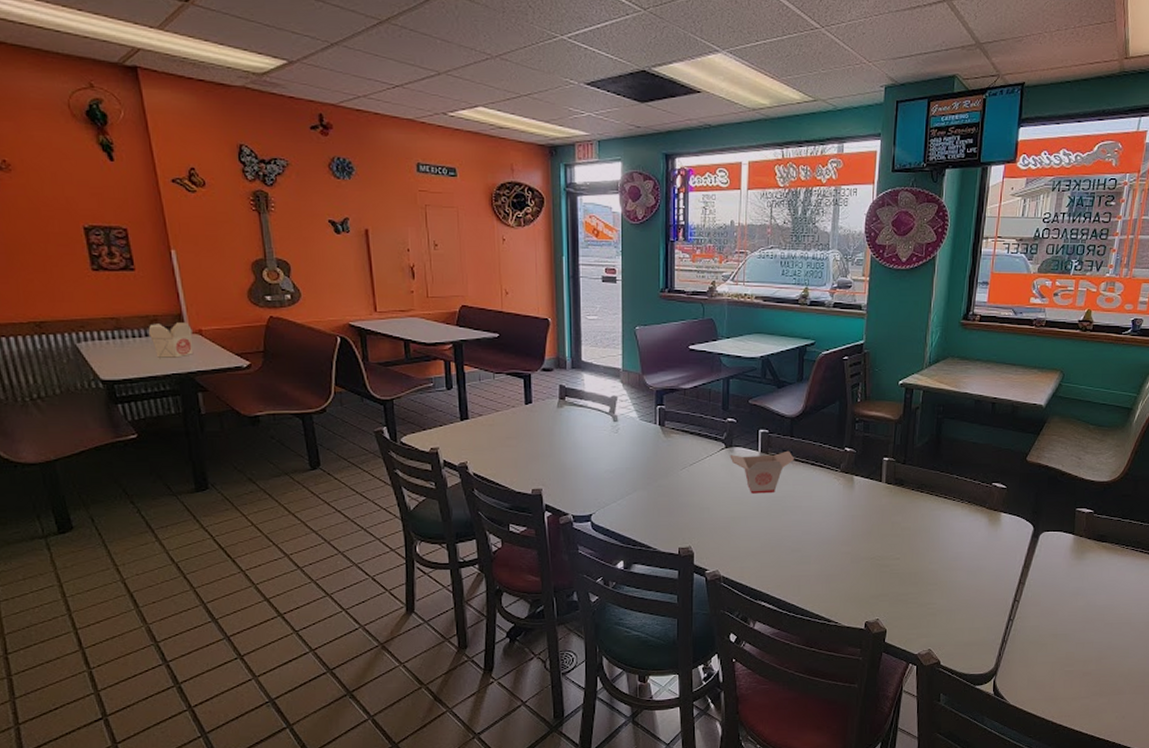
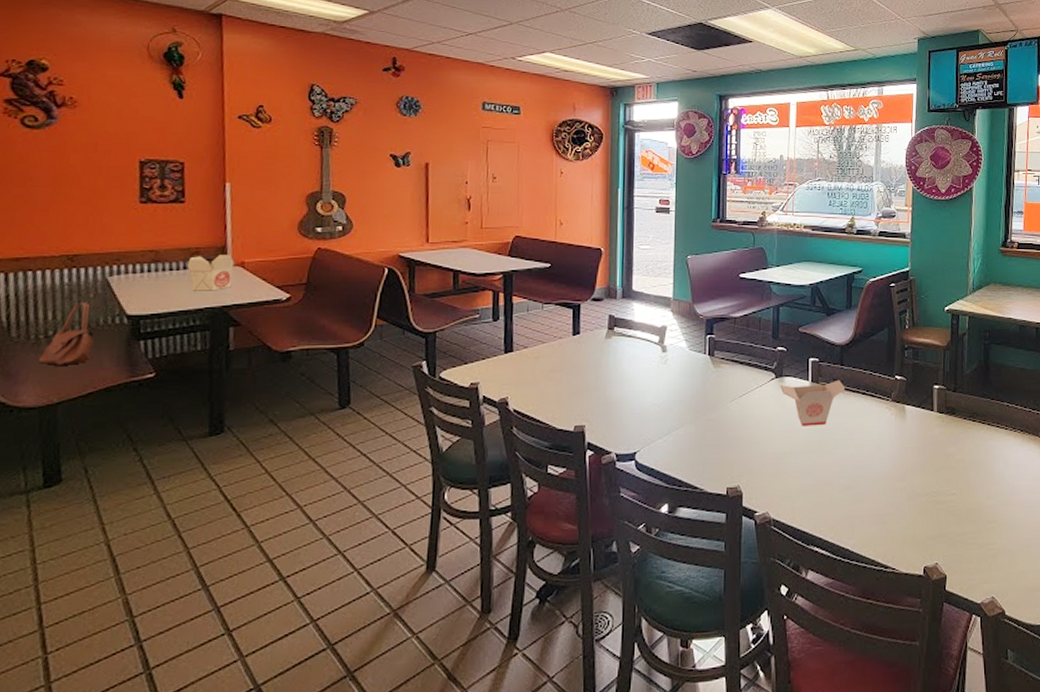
handbag: none [29,367,77,426] -> present [38,302,94,365]

